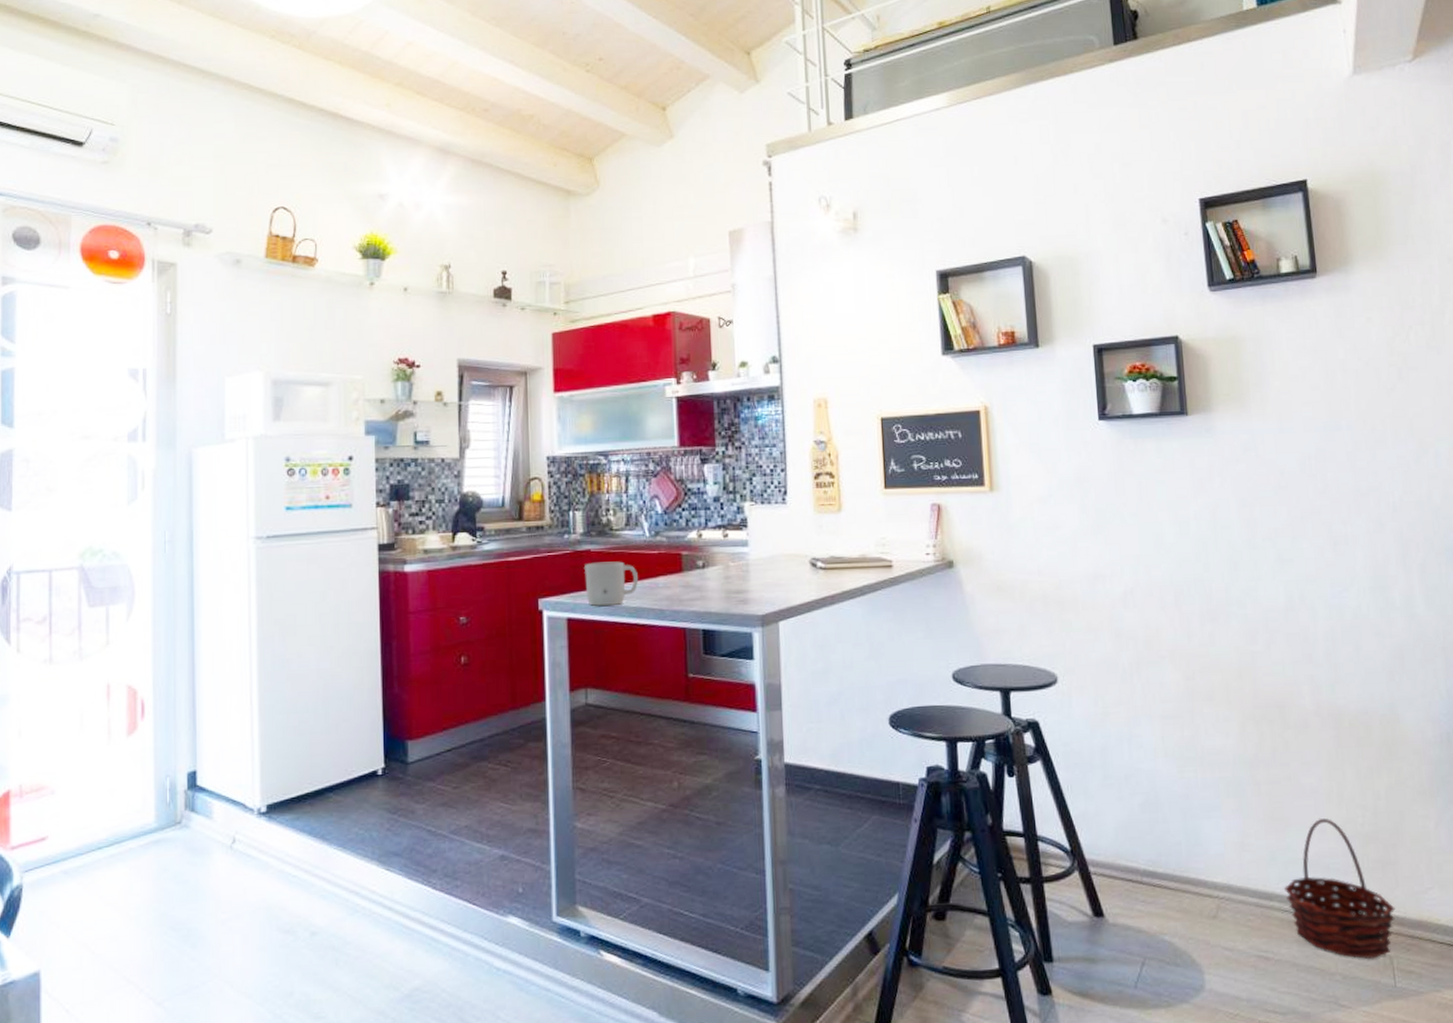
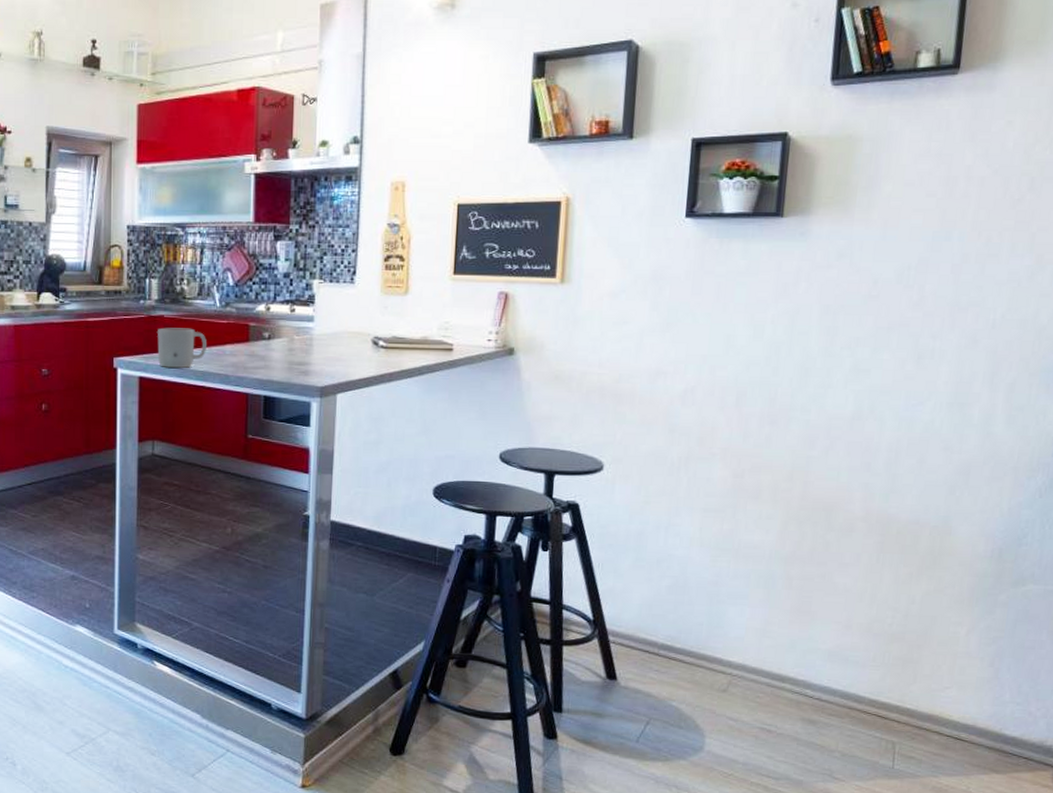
basket: present [1283,818,1396,959] -> none [798,614,908,742]

